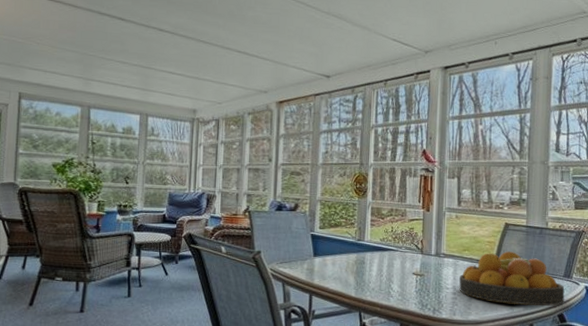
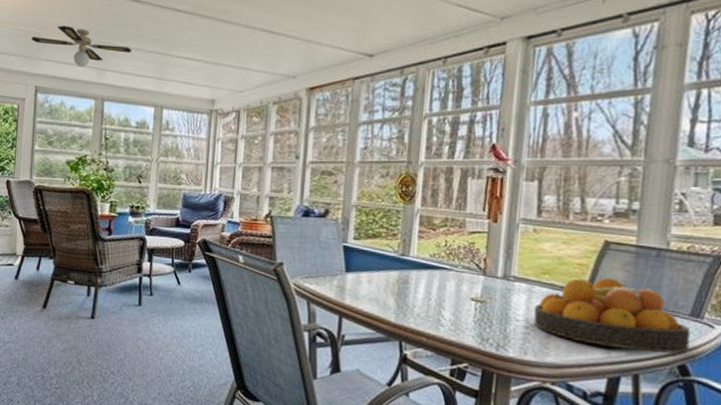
ceiling fan: none [14,37,117,77] -> present [31,25,132,68]

